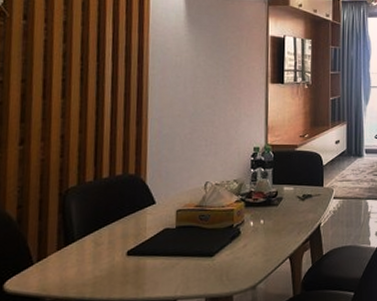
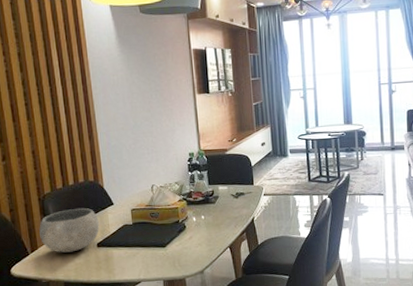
bowl: none [53,207,134,263] -> present [39,208,99,253]

